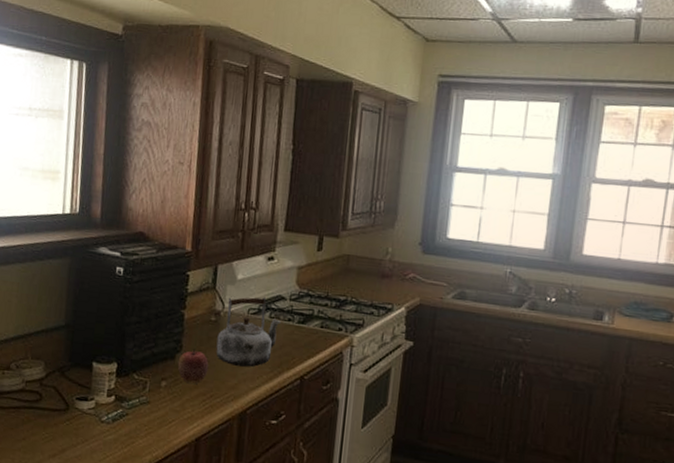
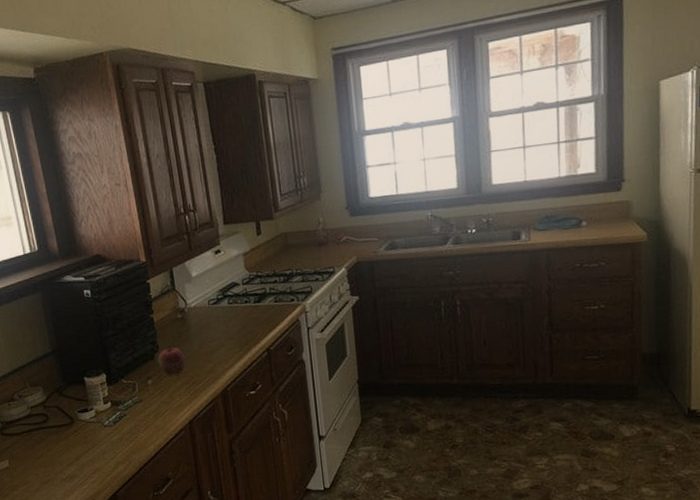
kettle: present [215,297,281,367] -> none [187,287,239,353]

